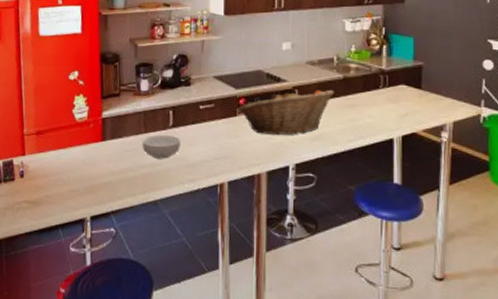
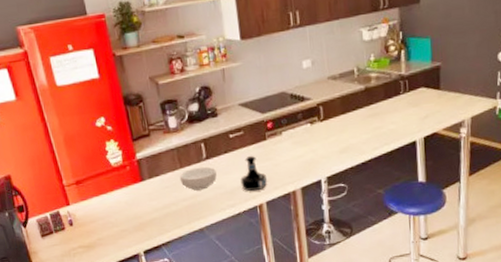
tequila bottle: none [204,129,233,169] -> present [240,155,268,192]
fruit basket: present [238,90,335,136] -> none [267,102,358,154]

